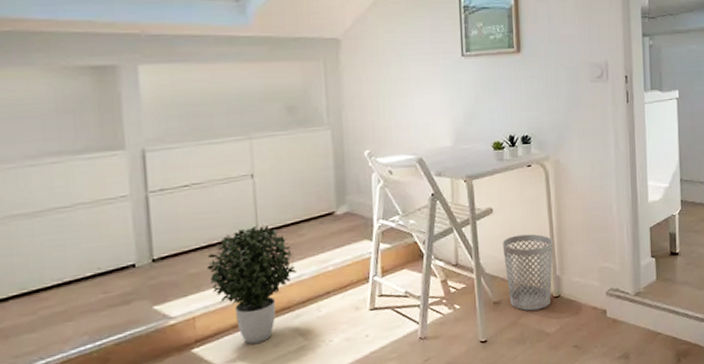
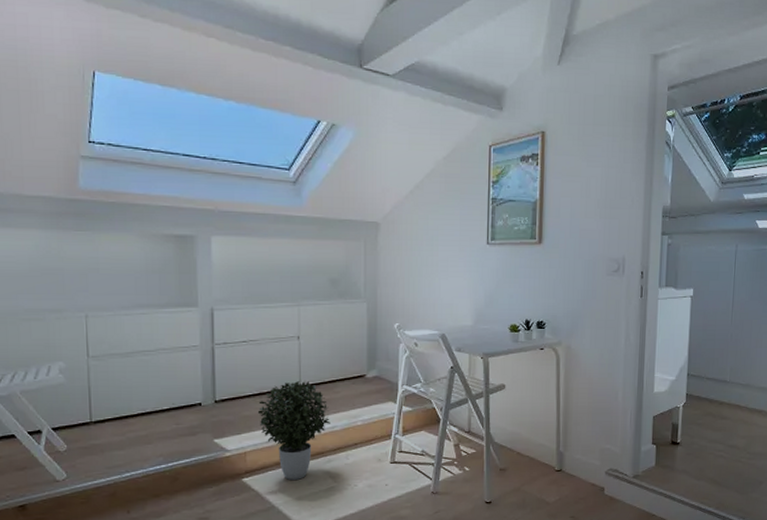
wastebasket: present [502,234,553,311] -> none [511,411,559,480]

